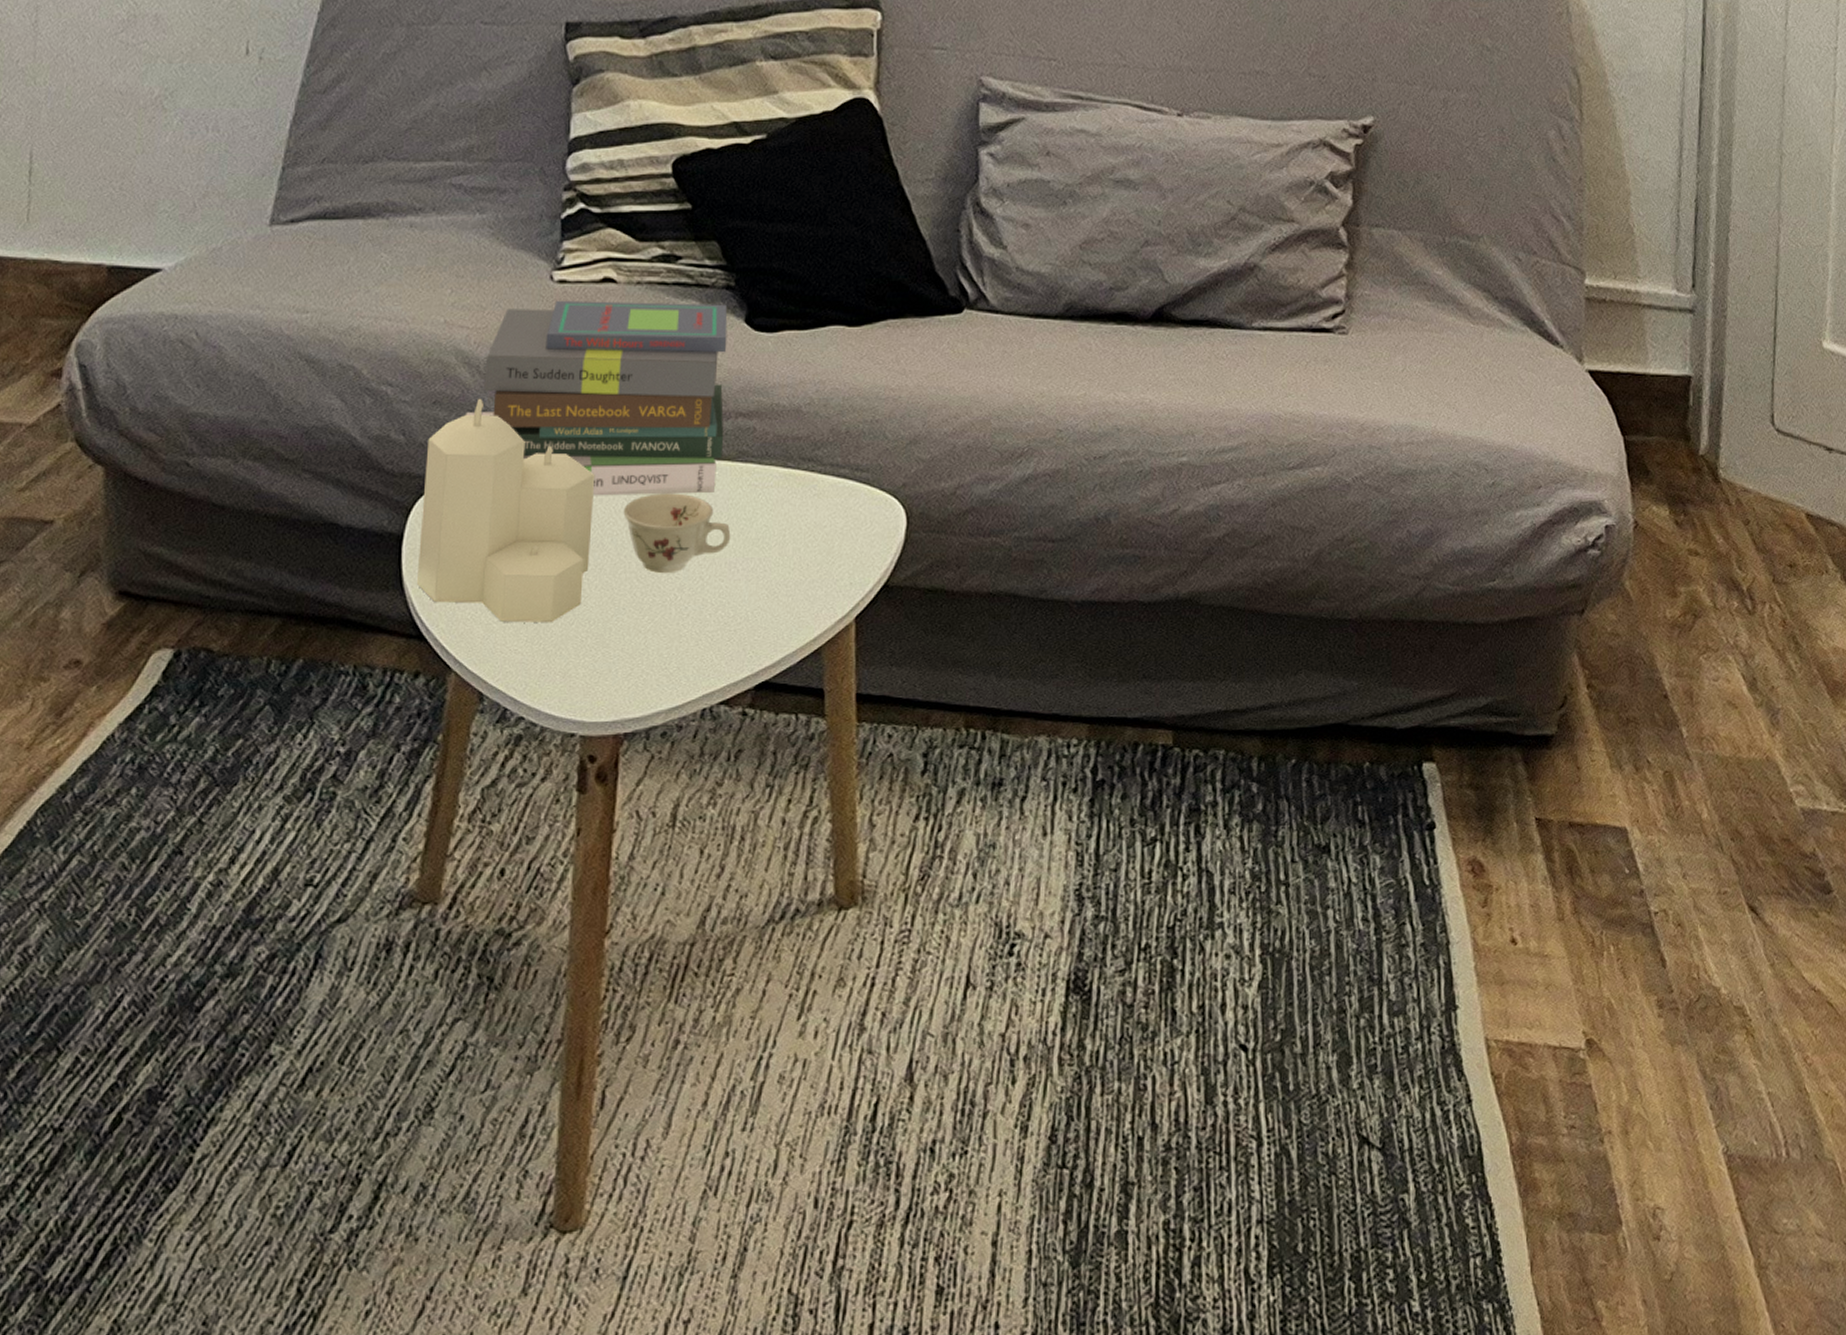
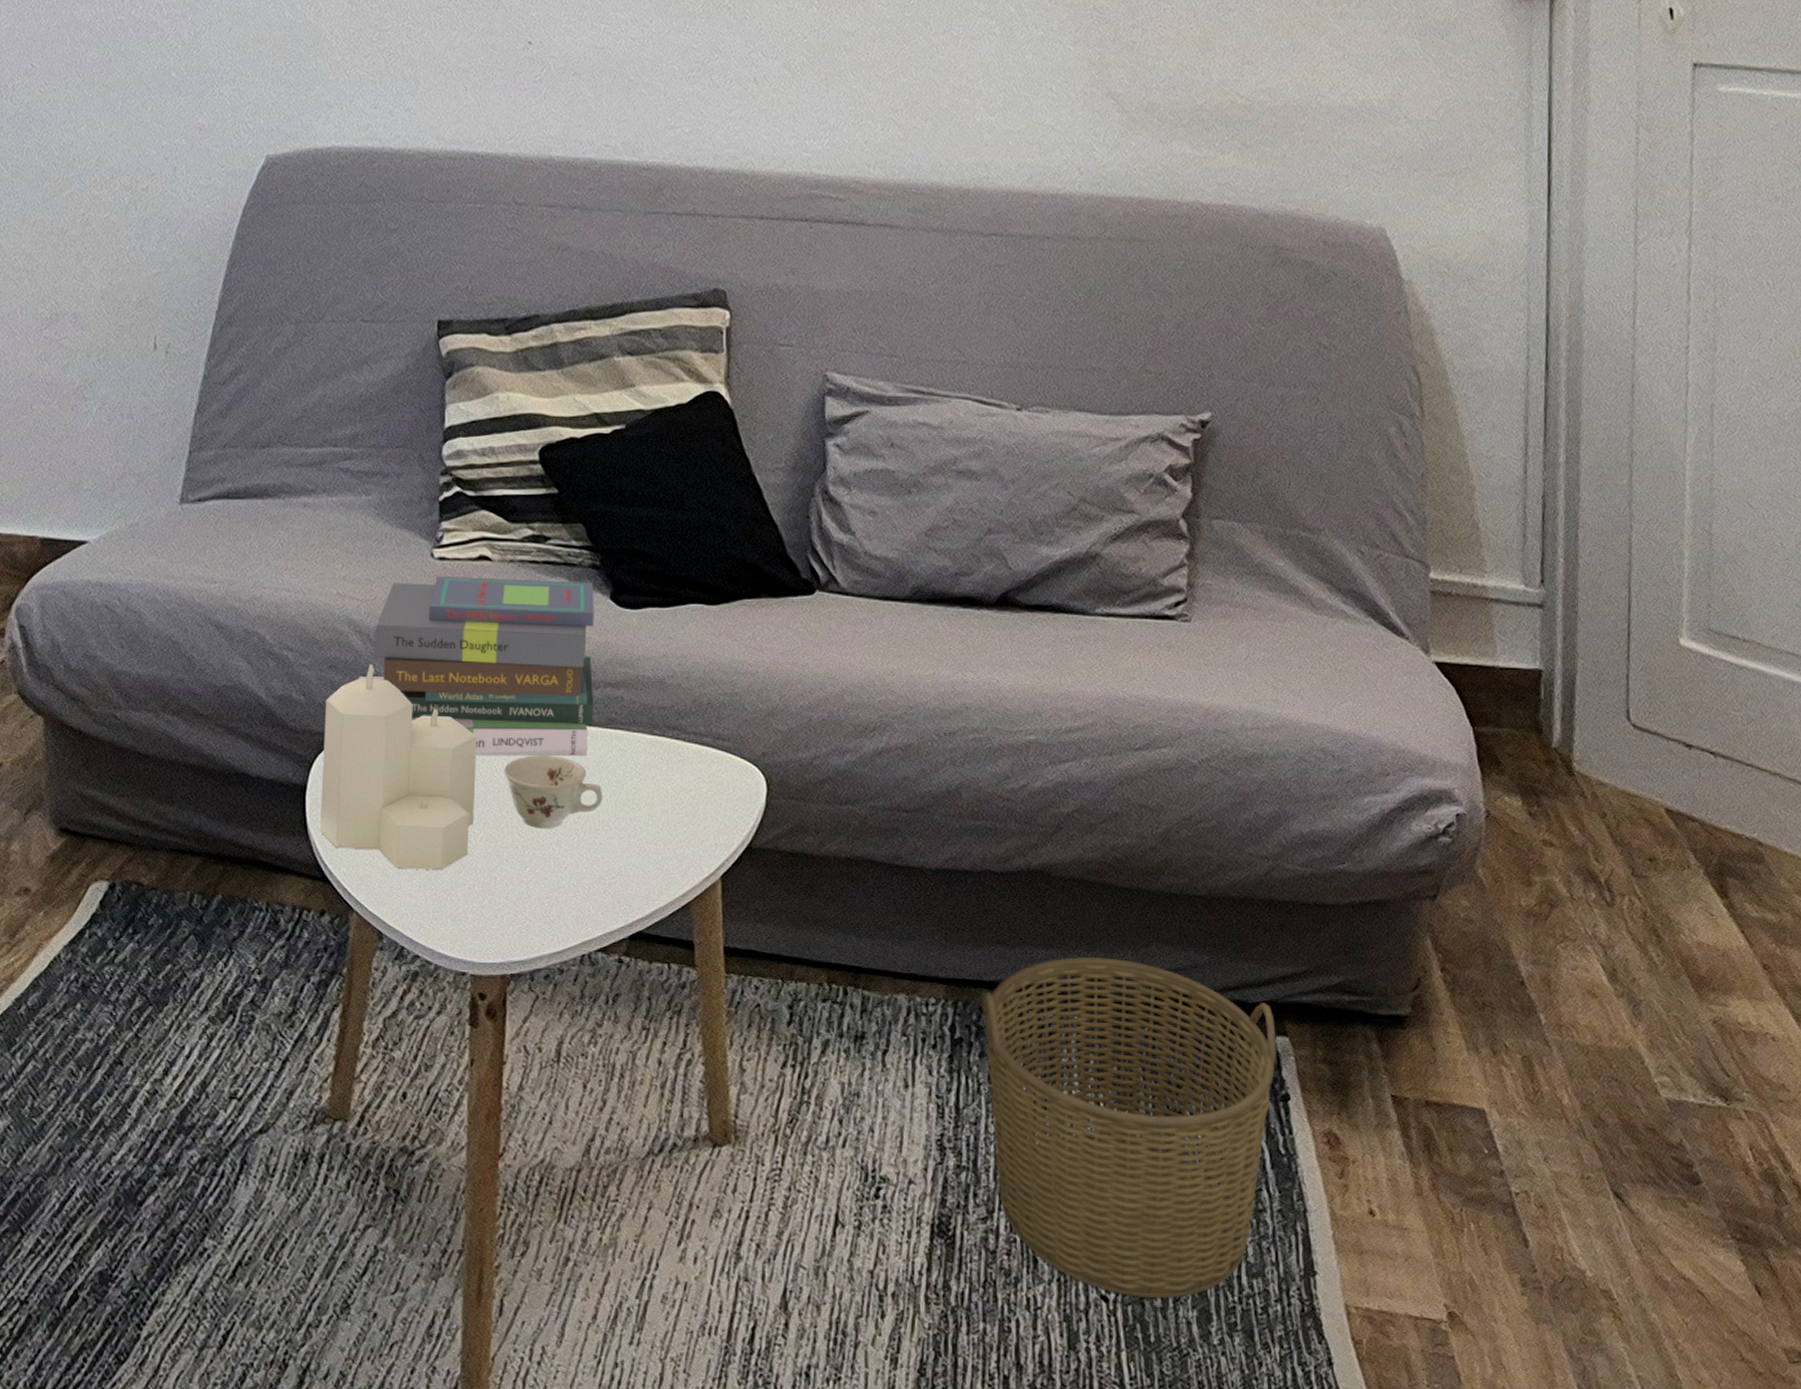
basket: none [1126,688,1424,1045] -> present [982,957,1277,1299]

